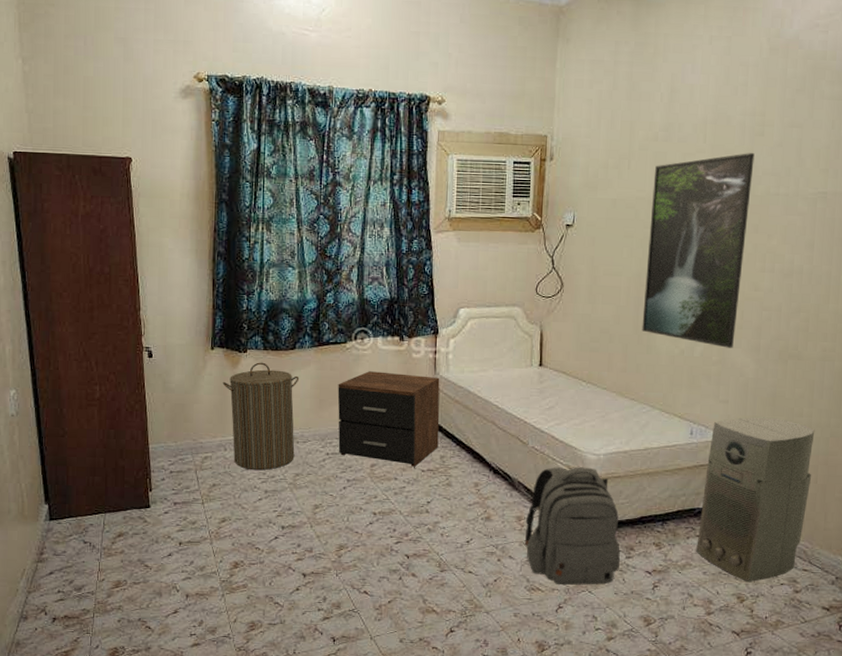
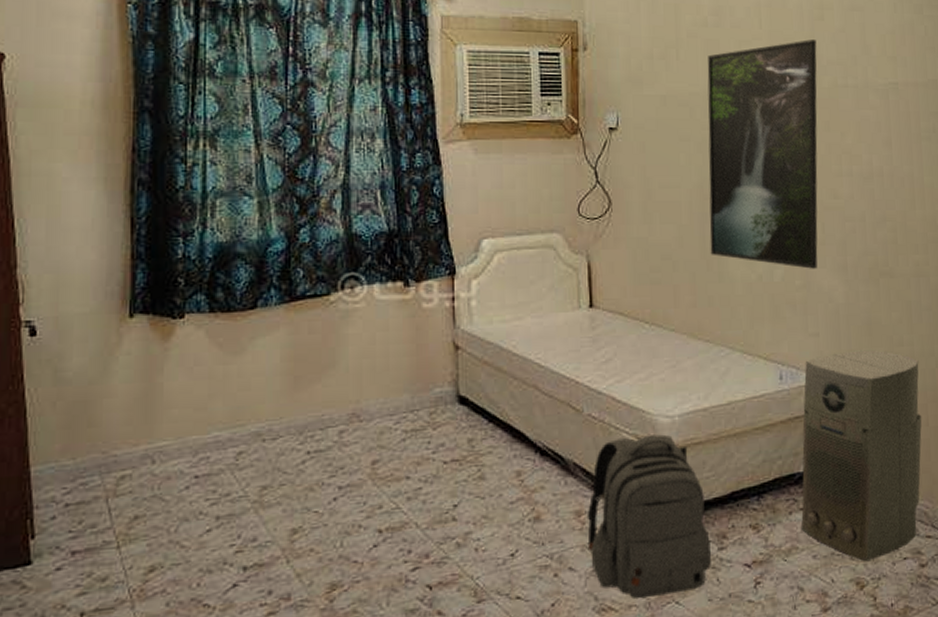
laundry hamper: present [222,362,300,471] -> none [147,330,264,489]
nightstand: present [337,371,440,467] -> none [320,330,464,458]

